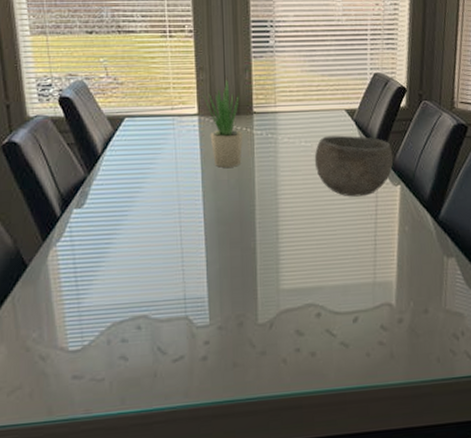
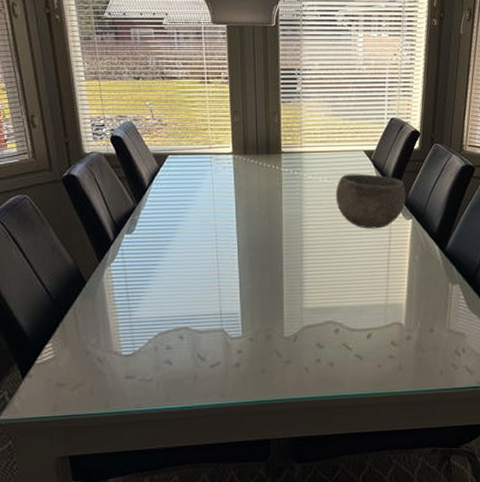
potted plant: present [202,78,243,168] -> none [236,120,273,201]

